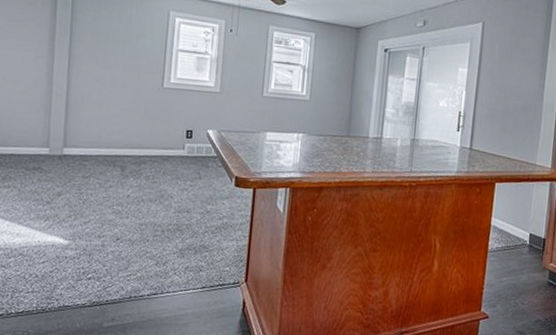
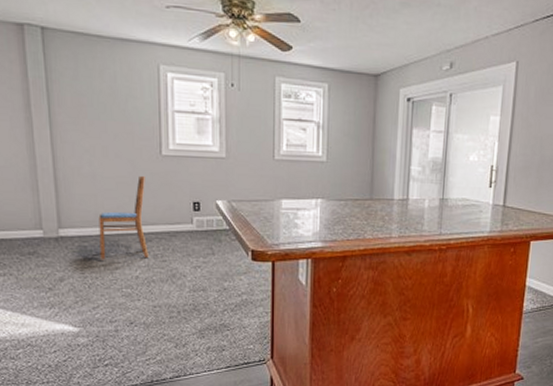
dining chair: none [97,105,146,179] -> present [98,176,149,260]

